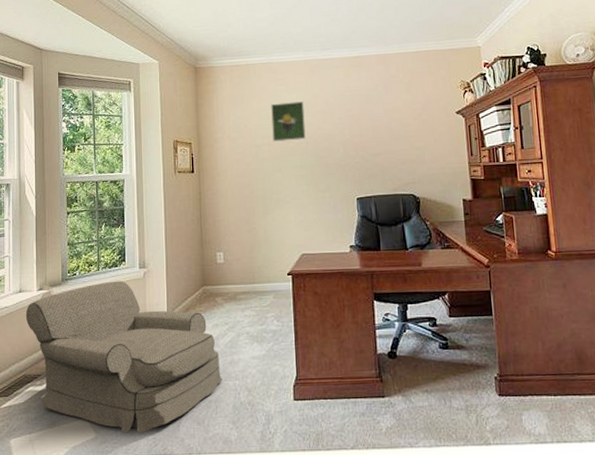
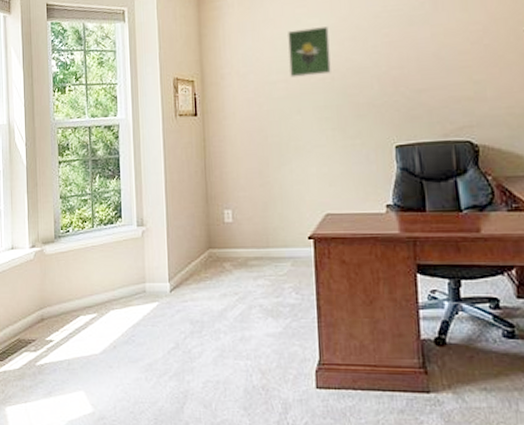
armchair: present [25,280,222,433] -> none [18,240,232,412]

